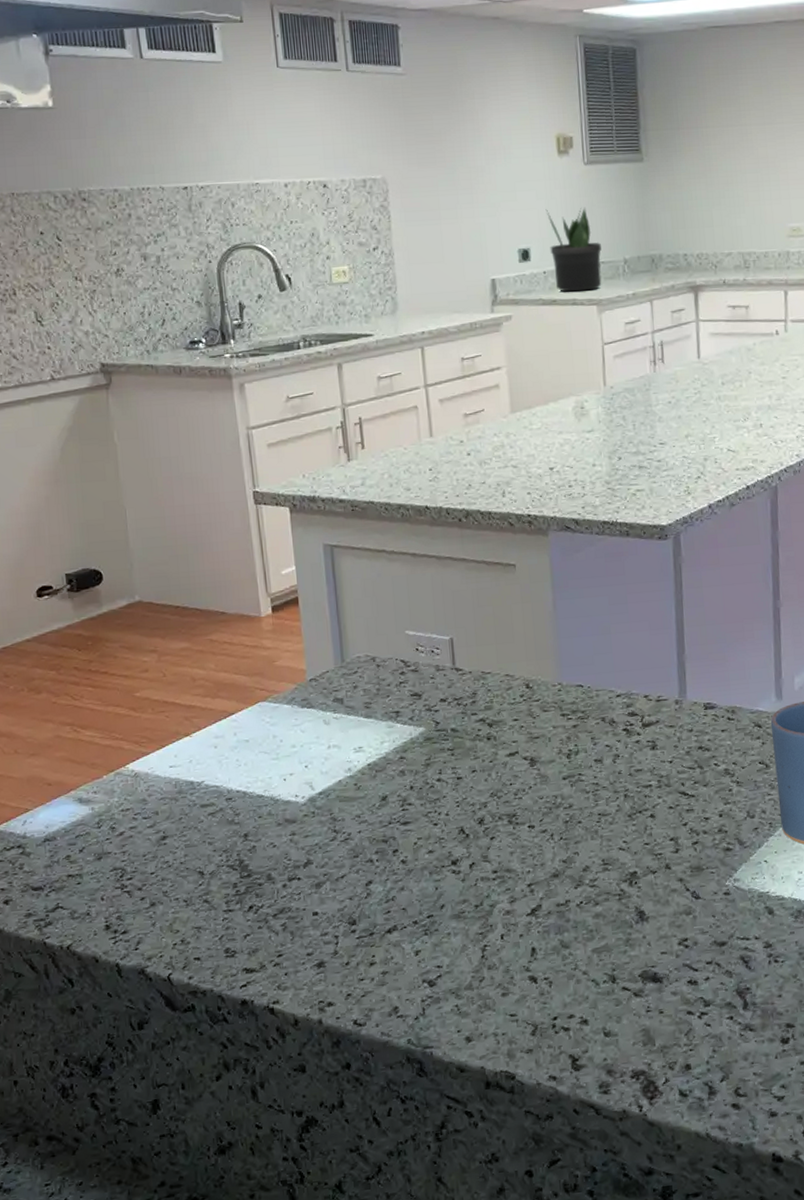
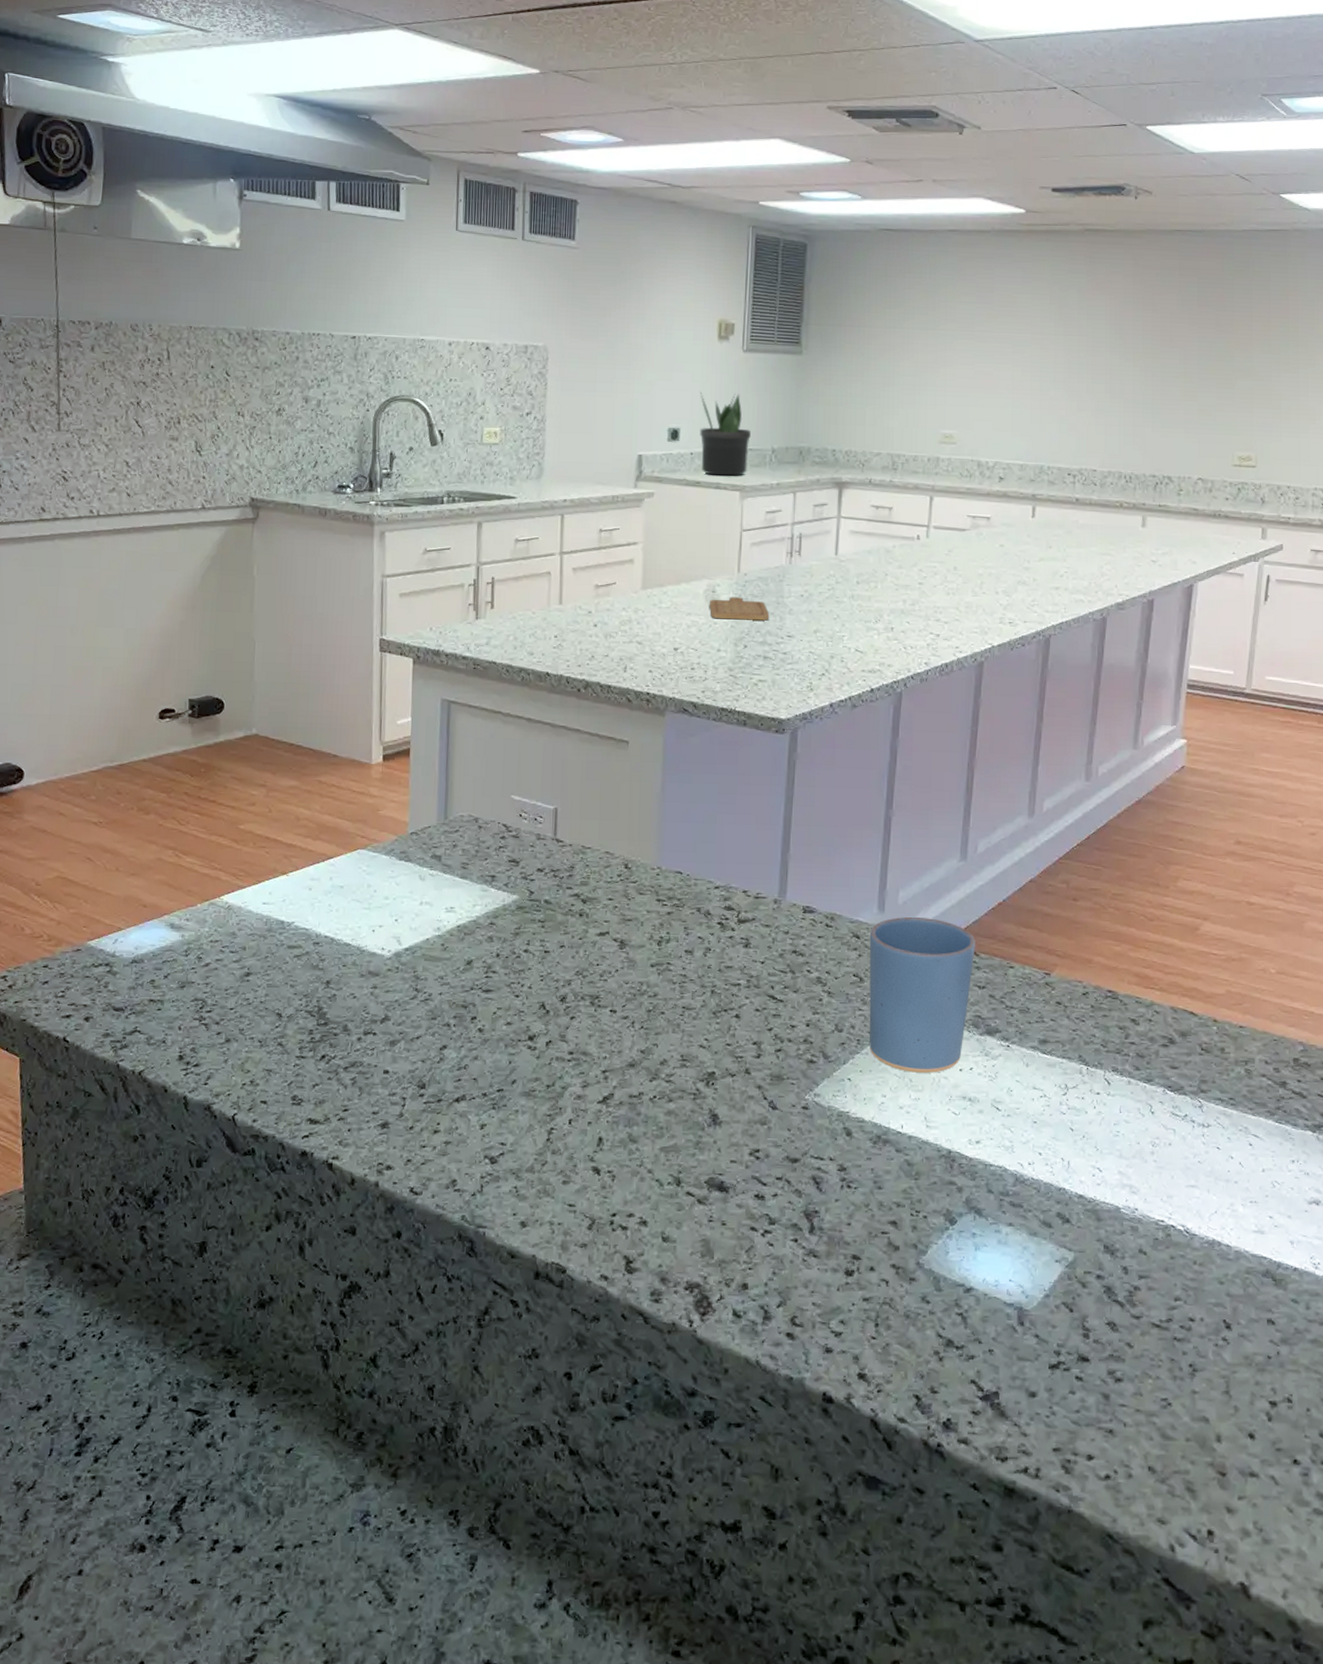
chopping board: none [579,410,640,435] -> present [709,597,770,621]

